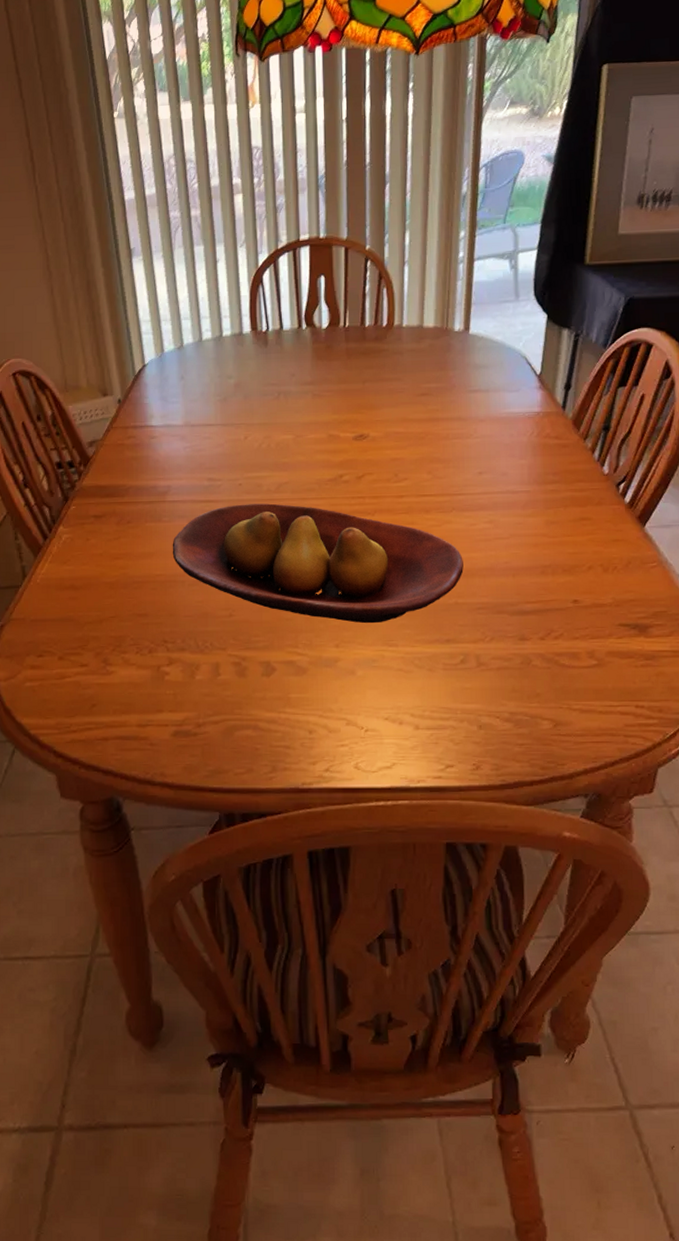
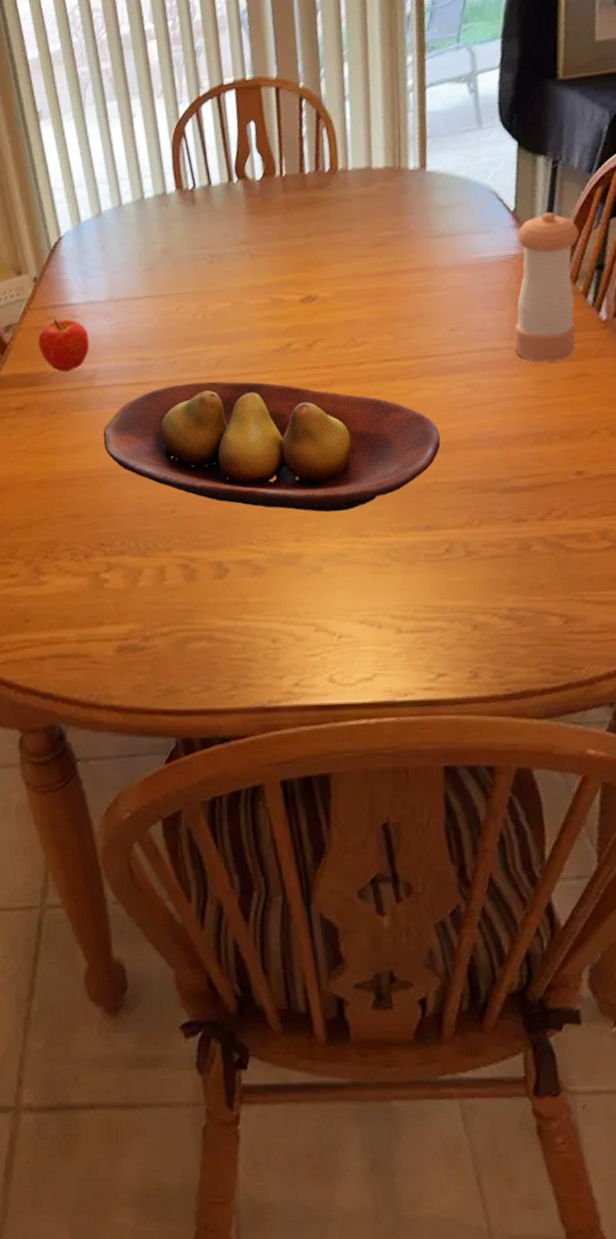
fruit: none [119,439,165,486] -> present [38,319,90,372]
pepper shaker: none [531,378,591,506] -> present [514,212,579,362]

